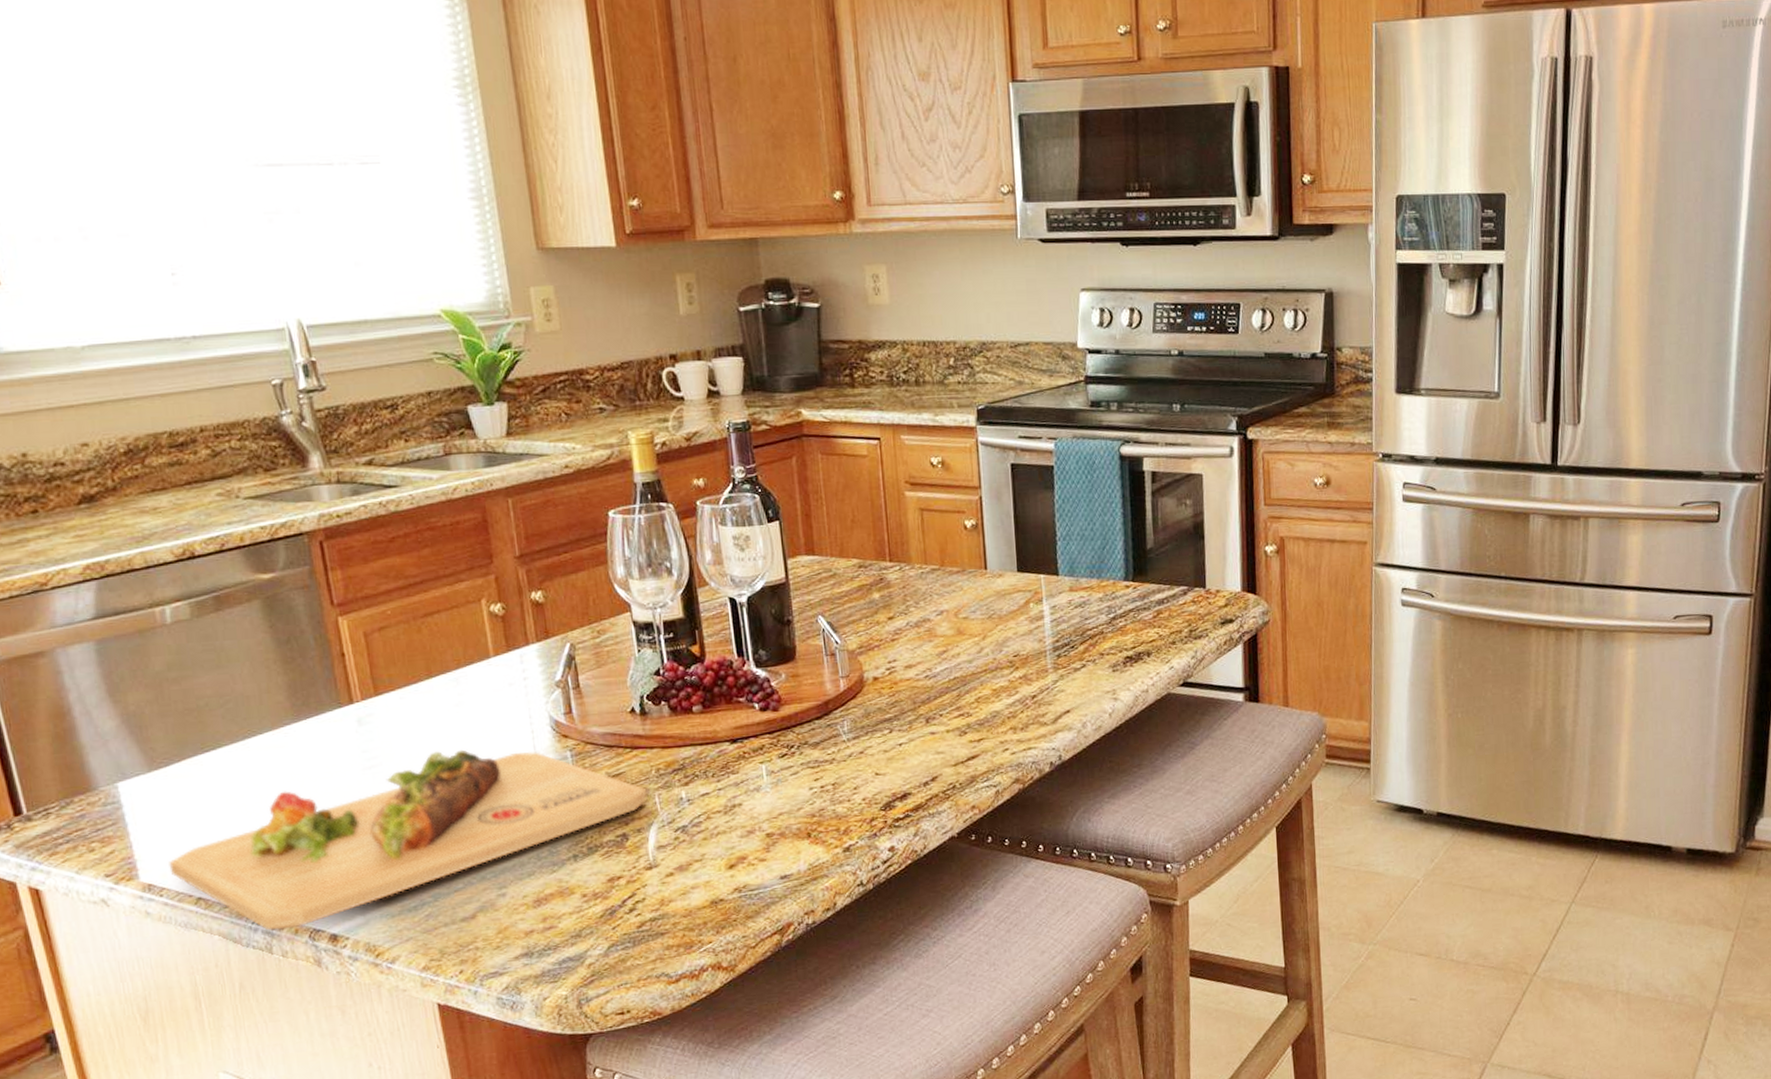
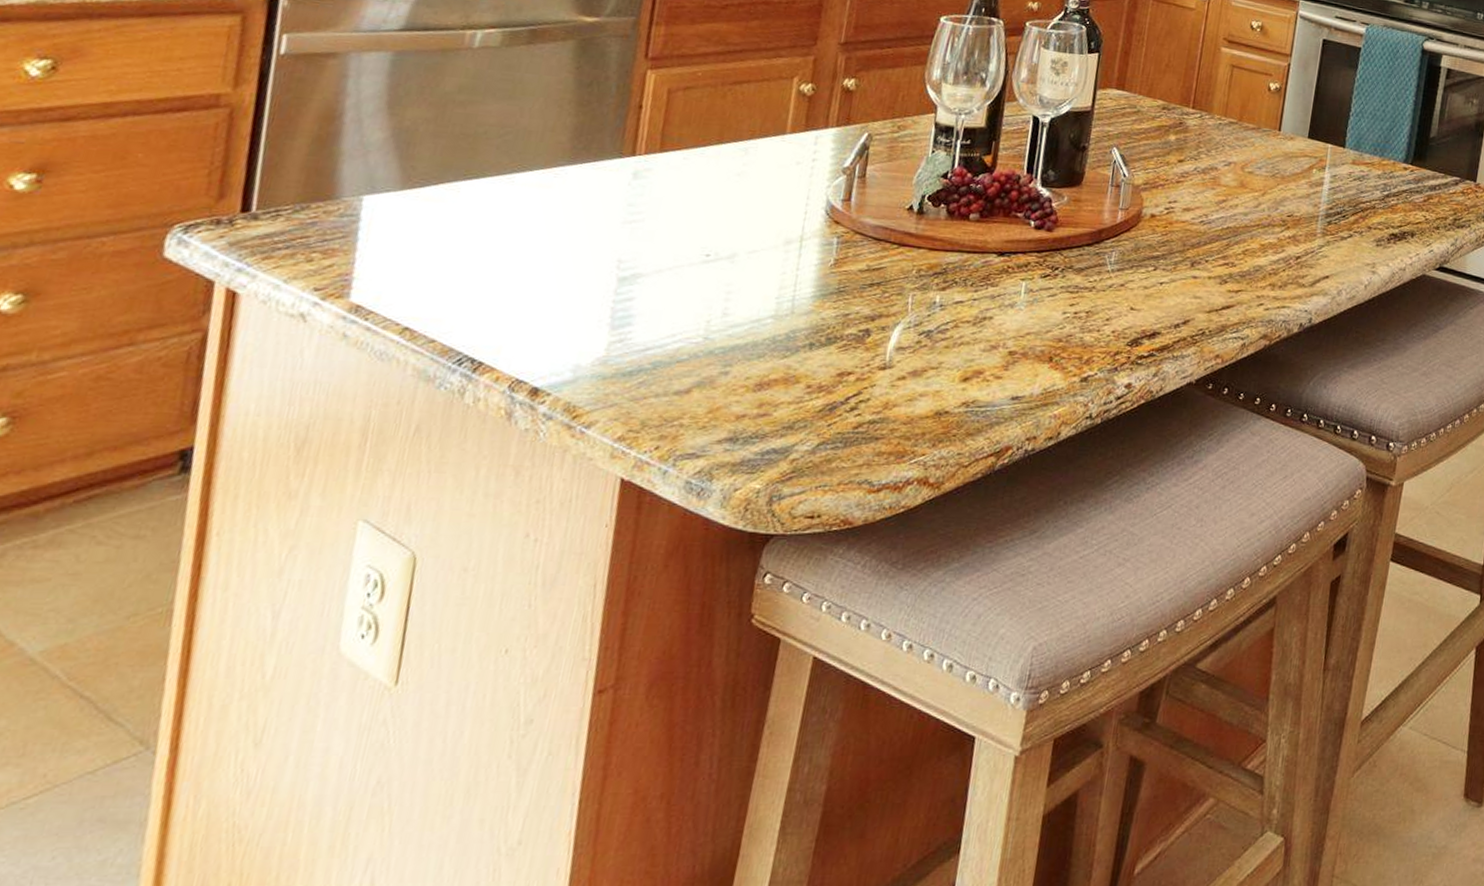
cutting board: present [169,749,648,931] -> none [385,216,903,375]

